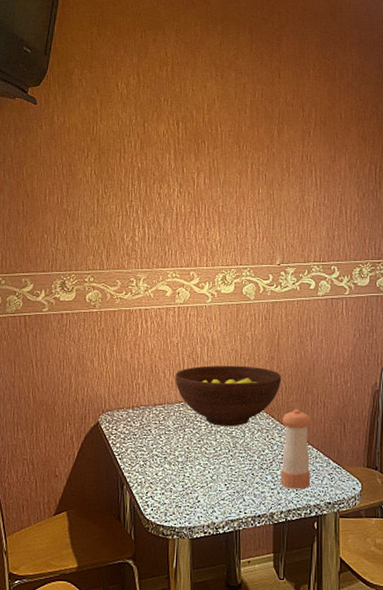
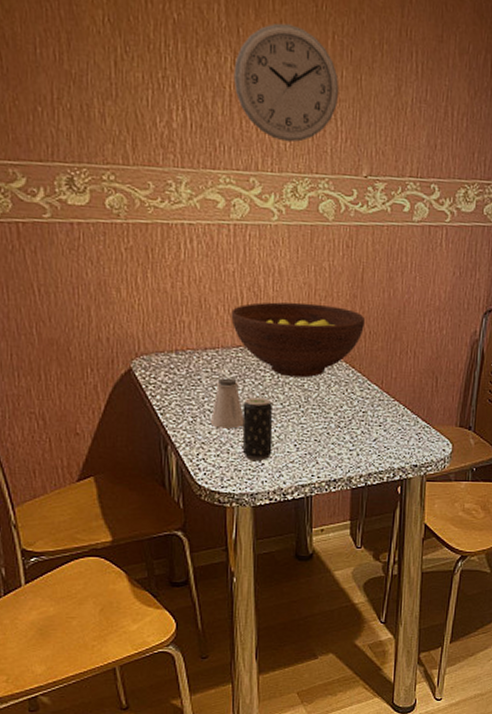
saltshaker: none [157,428,184,471] -> present [210,378,244,429]
wall clock: none [179,161,257,244] -> present [233,23,340,143]
beverage can: none [182,444,207,498] -> present [242,397,273,461]
pepper shaker: present [280,409,311,490] -> none [360,359,398,451]

